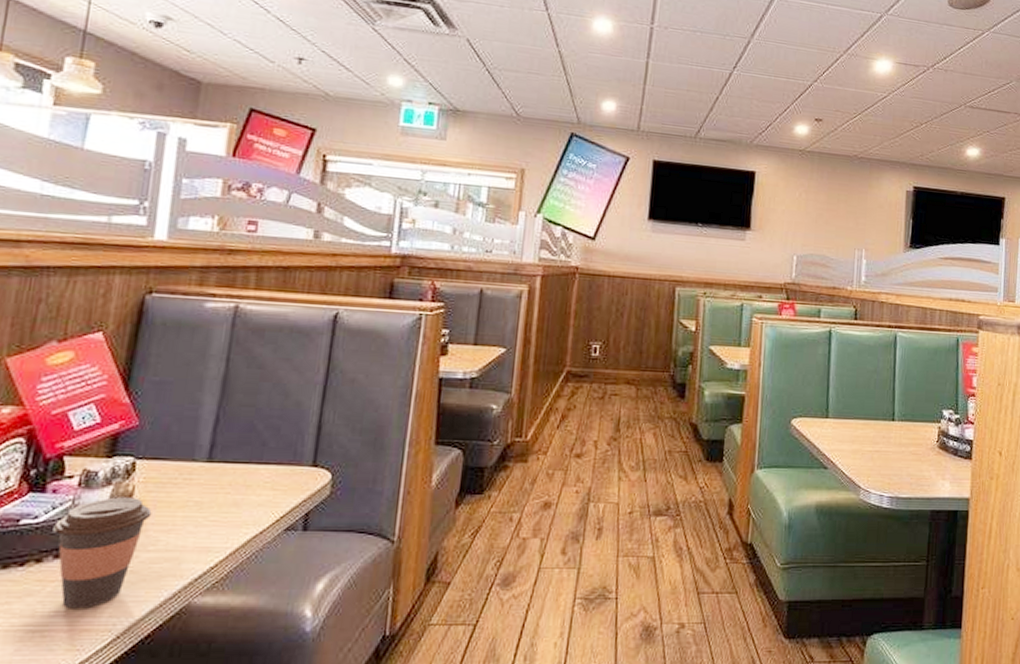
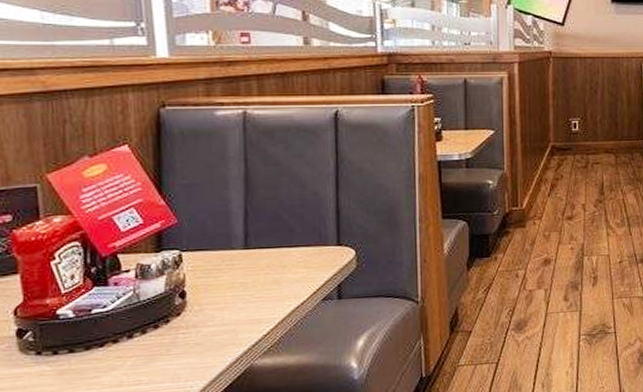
coffee cup: present [53,497,152,609] -> none [122,283,205,378]

